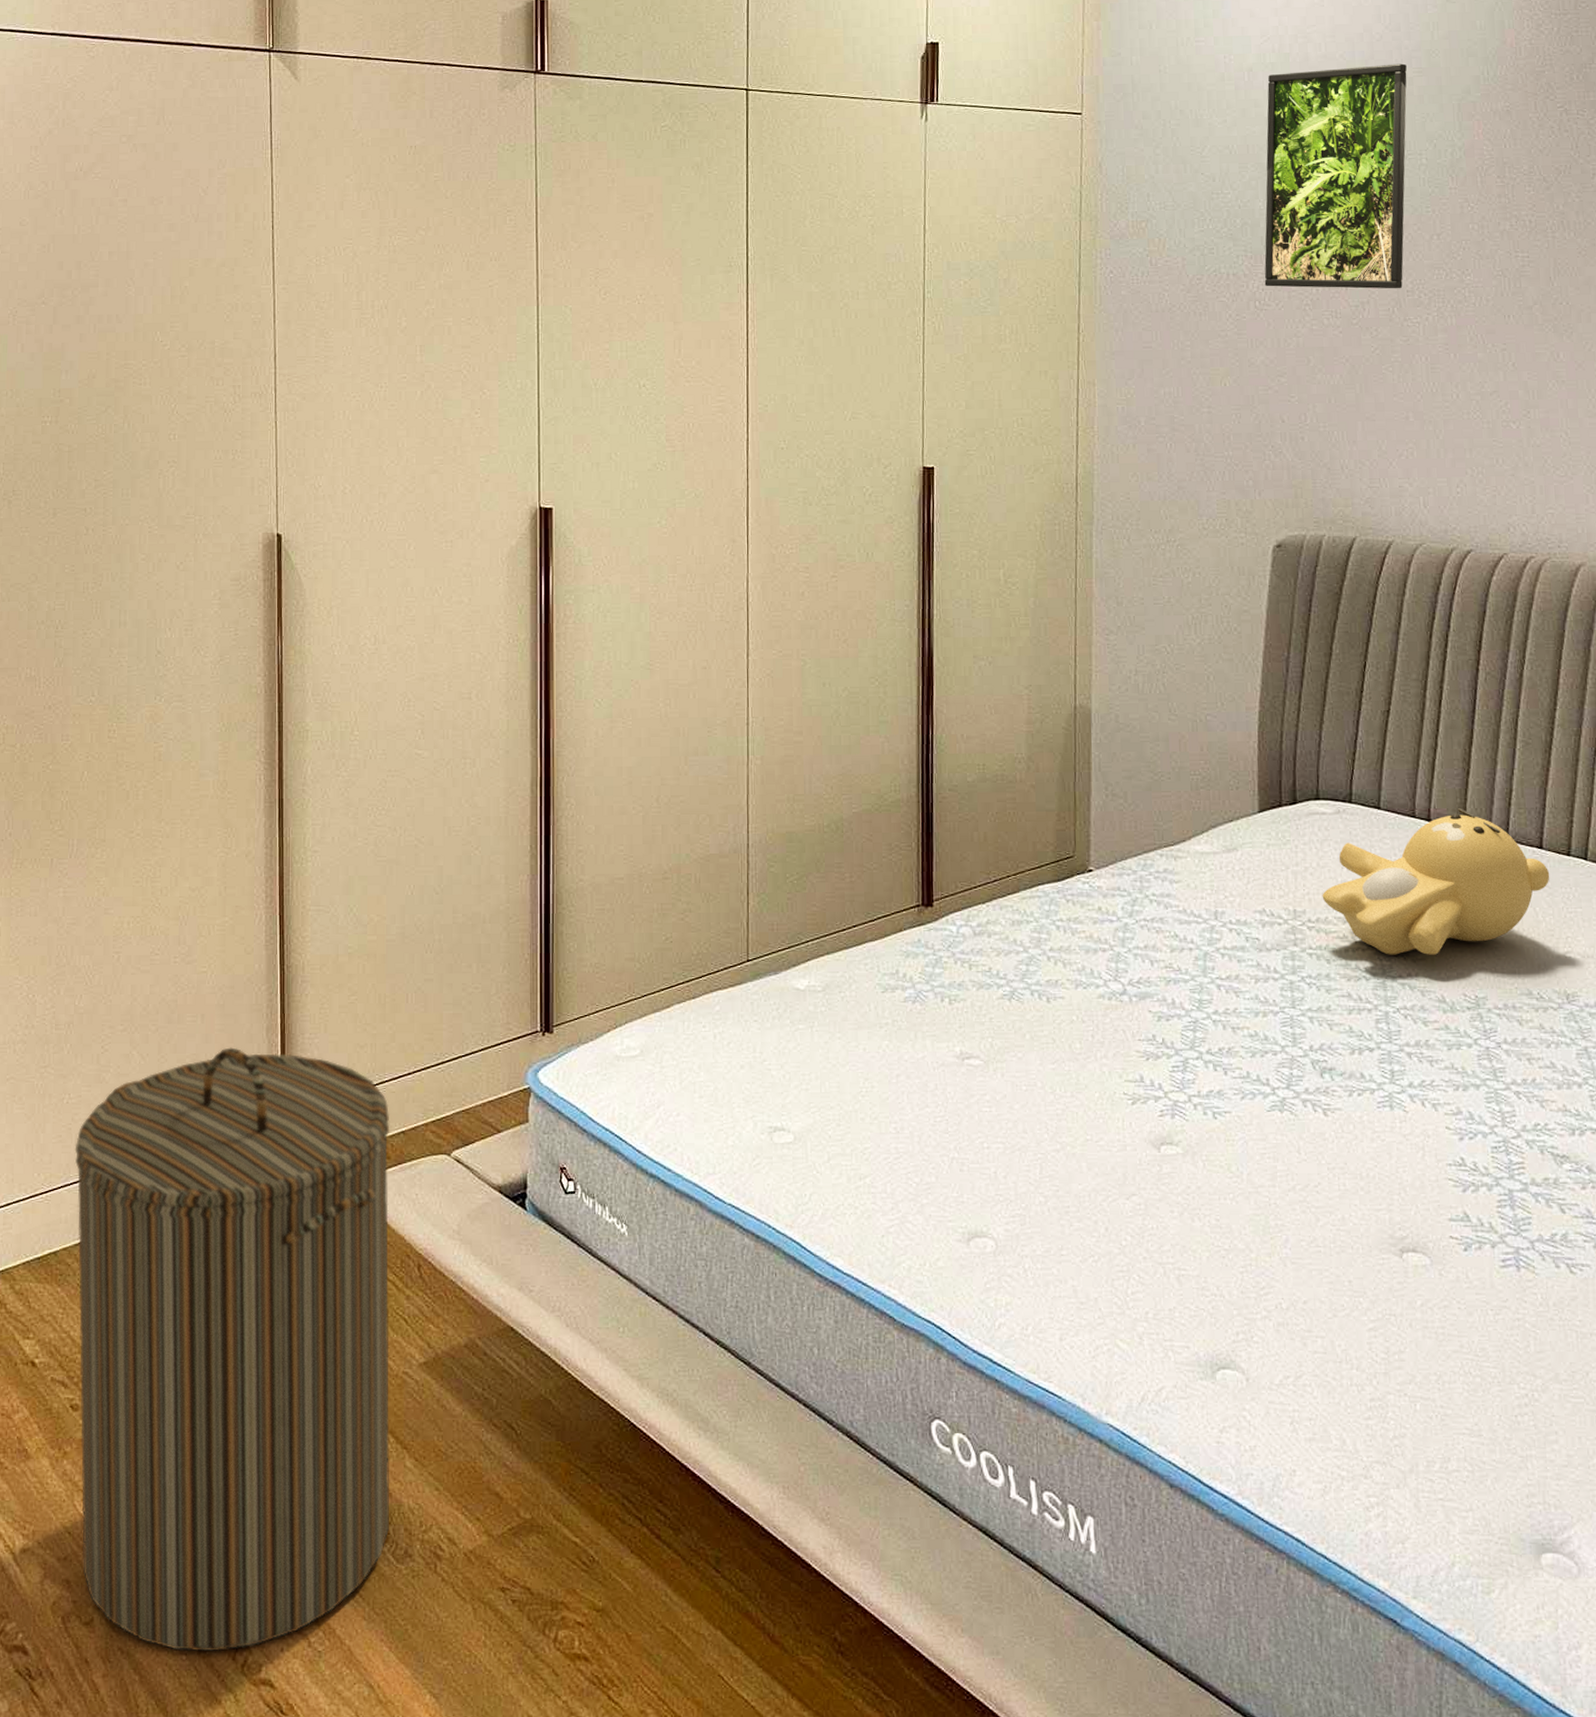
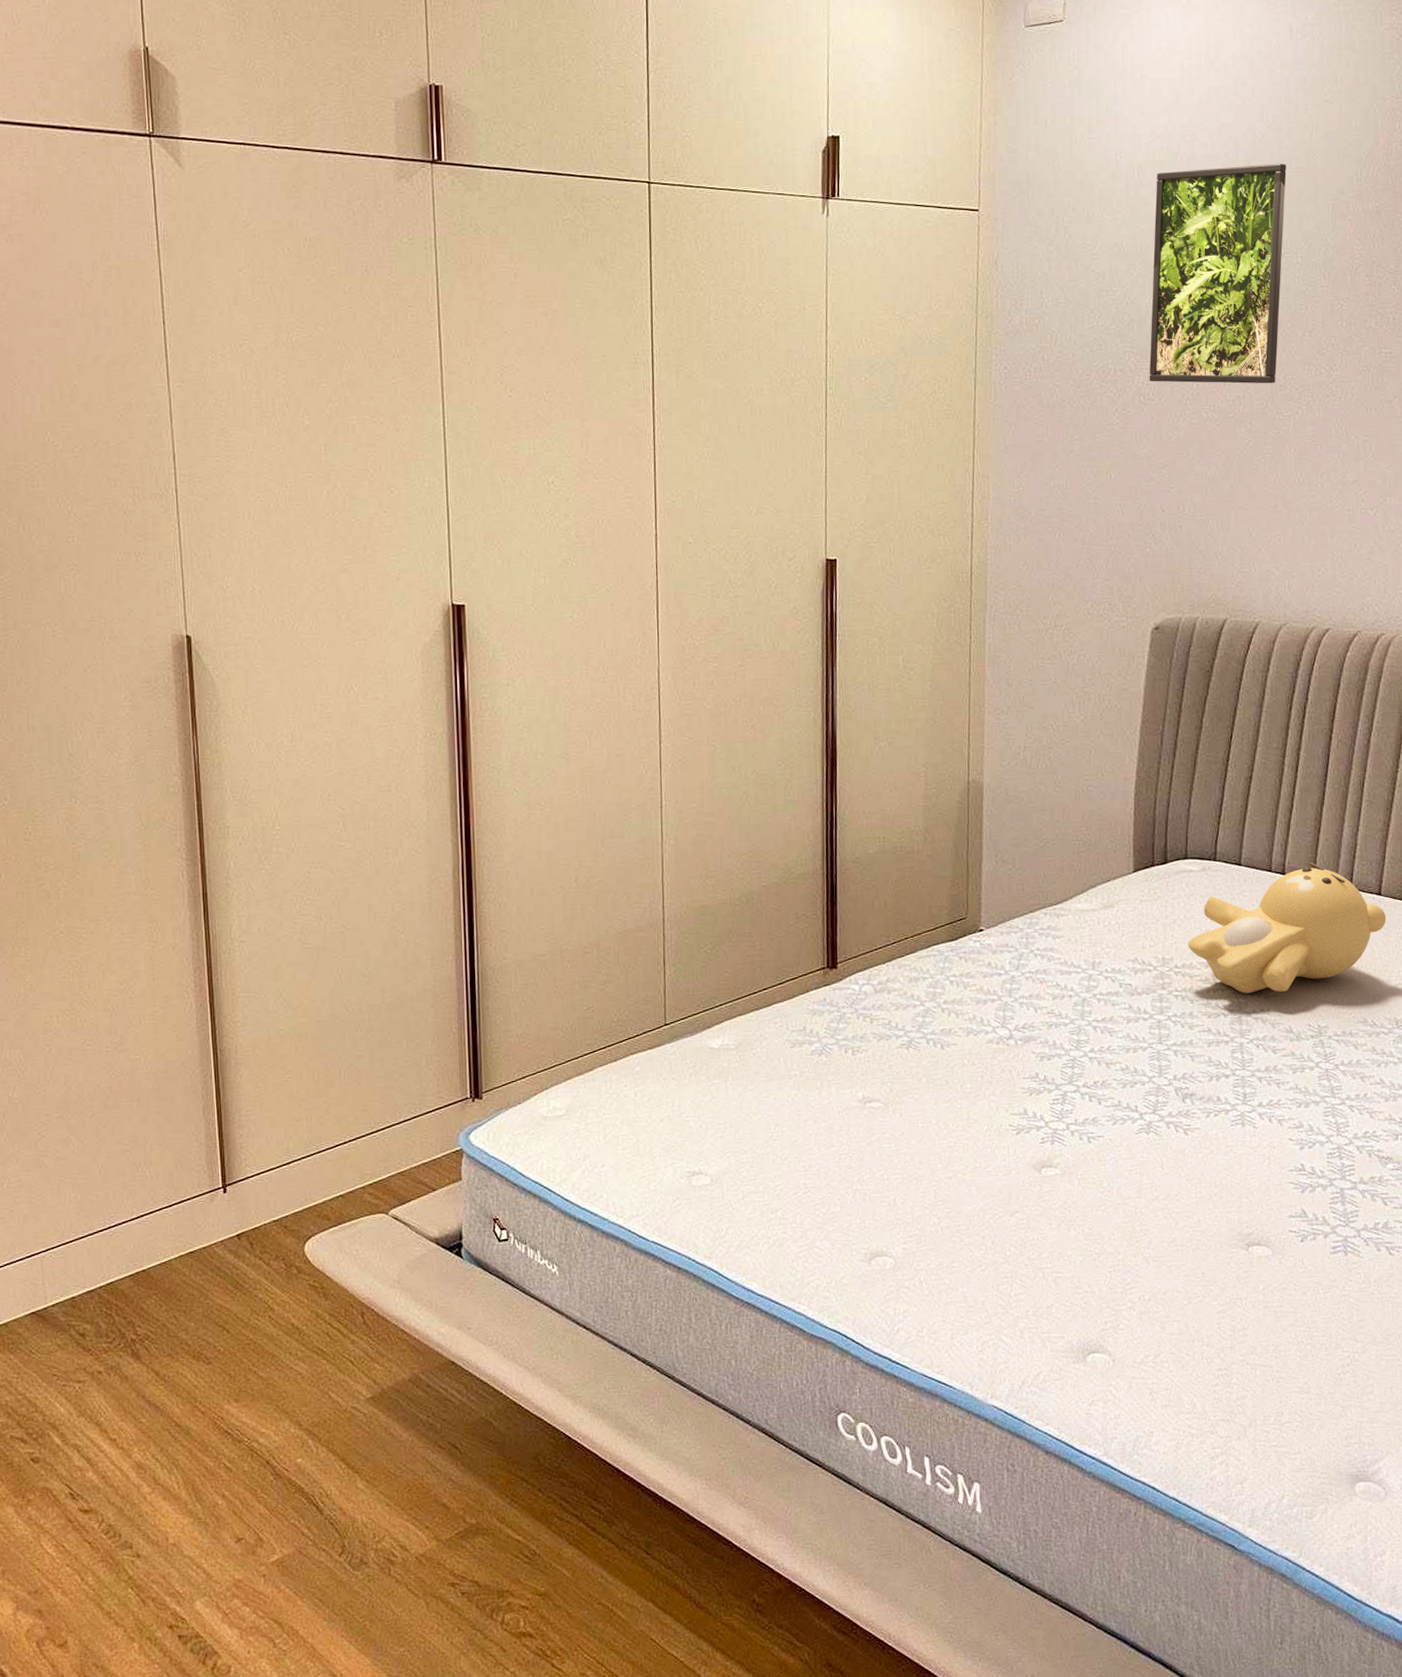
laundry hamper: present [74,1047,390,1651] -> none [18,1127,344,1661]

